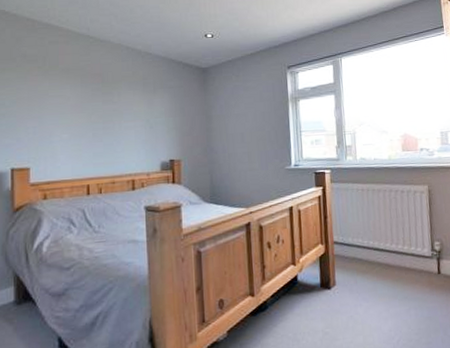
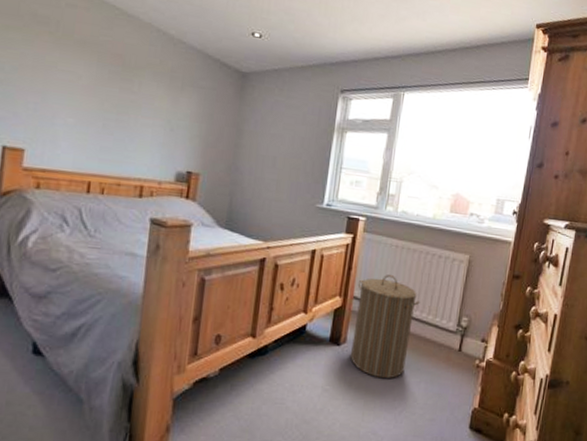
laundry hamper: none [335,216,394,313] -> present [350,275,420,379]

